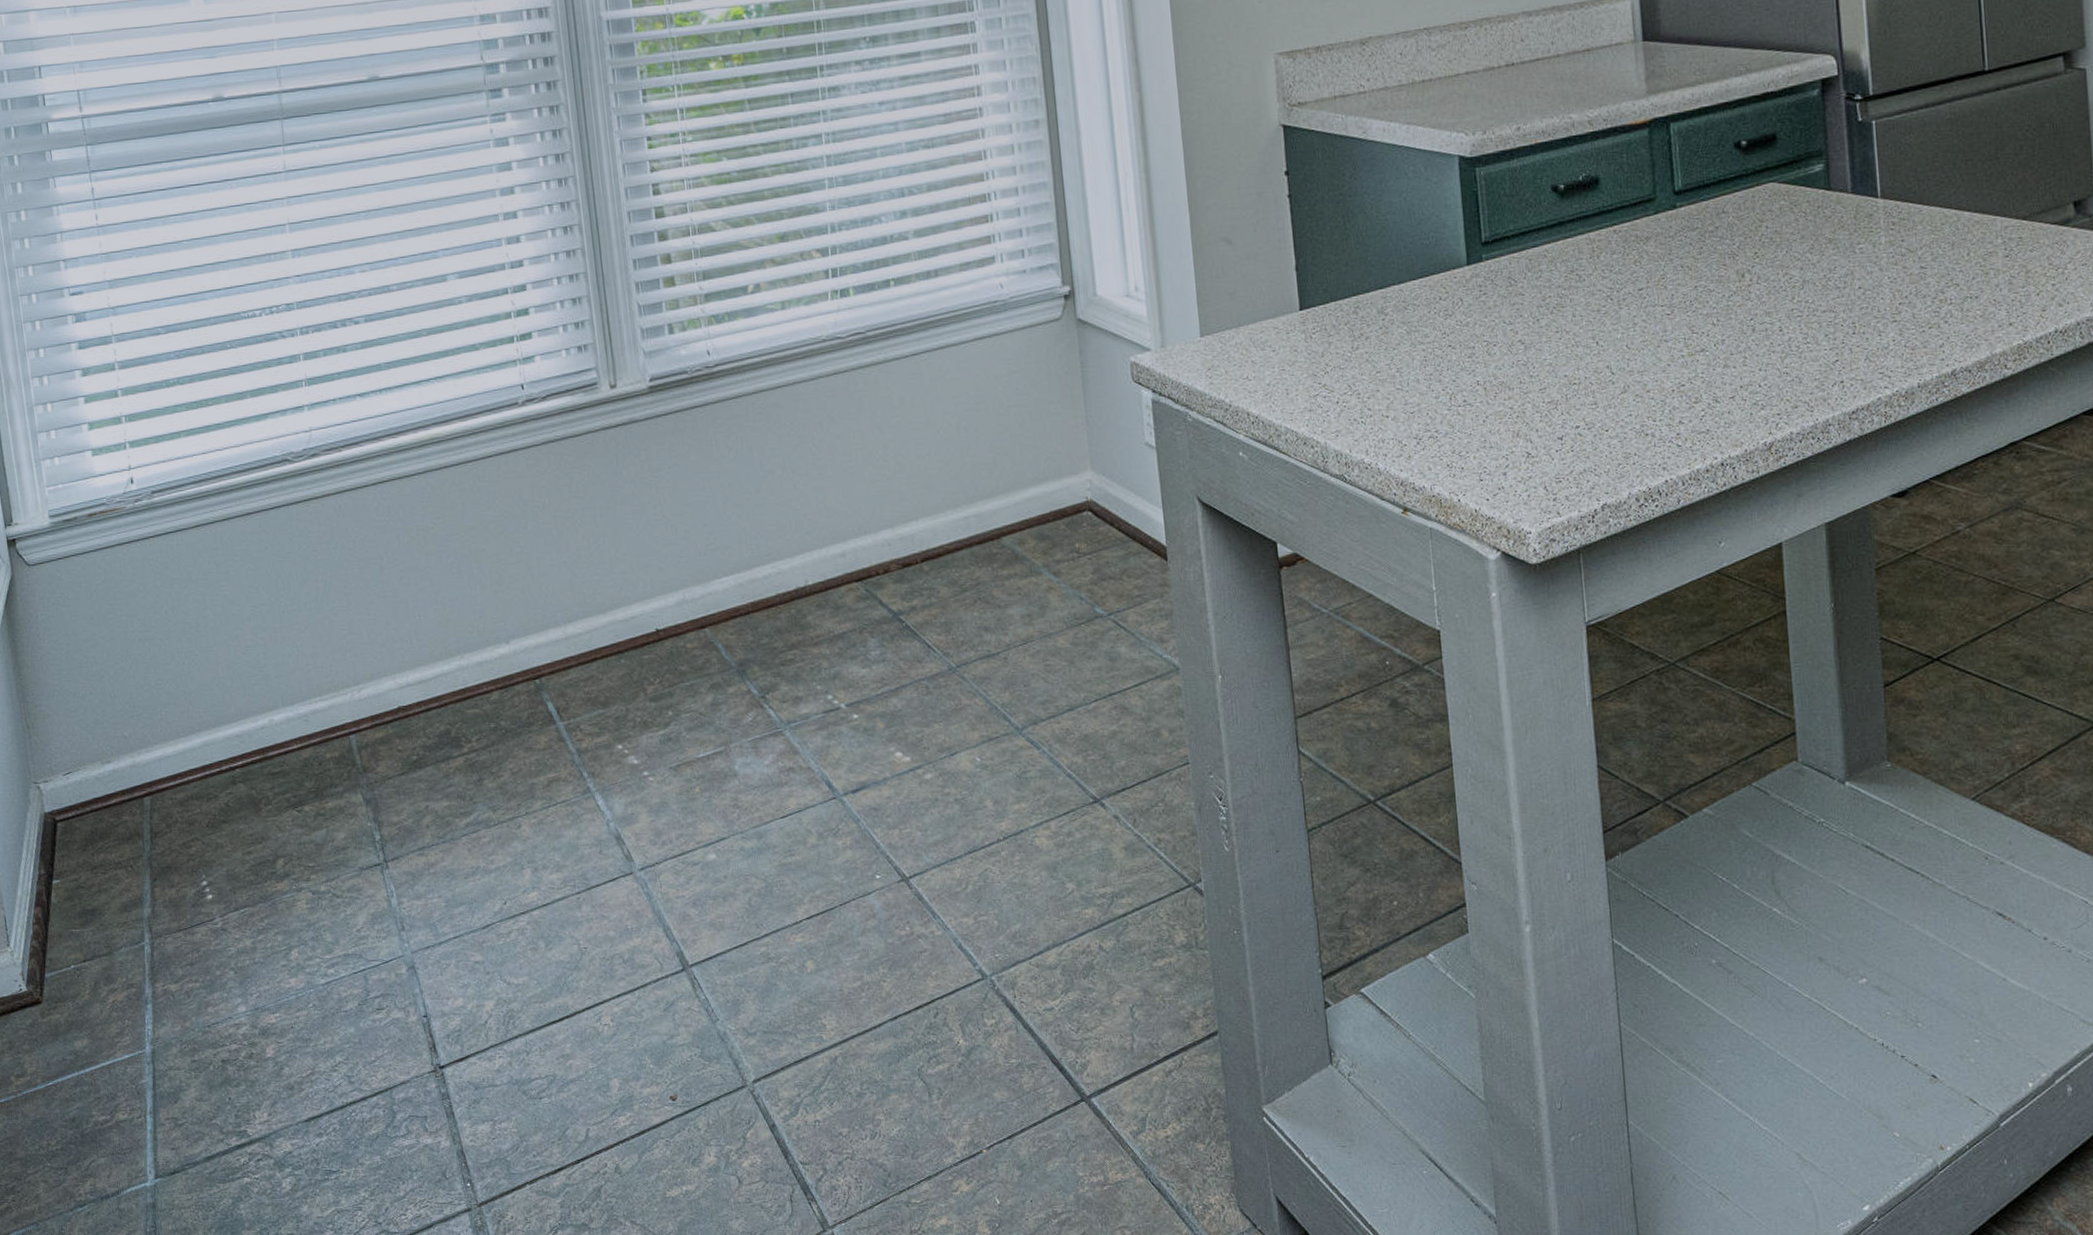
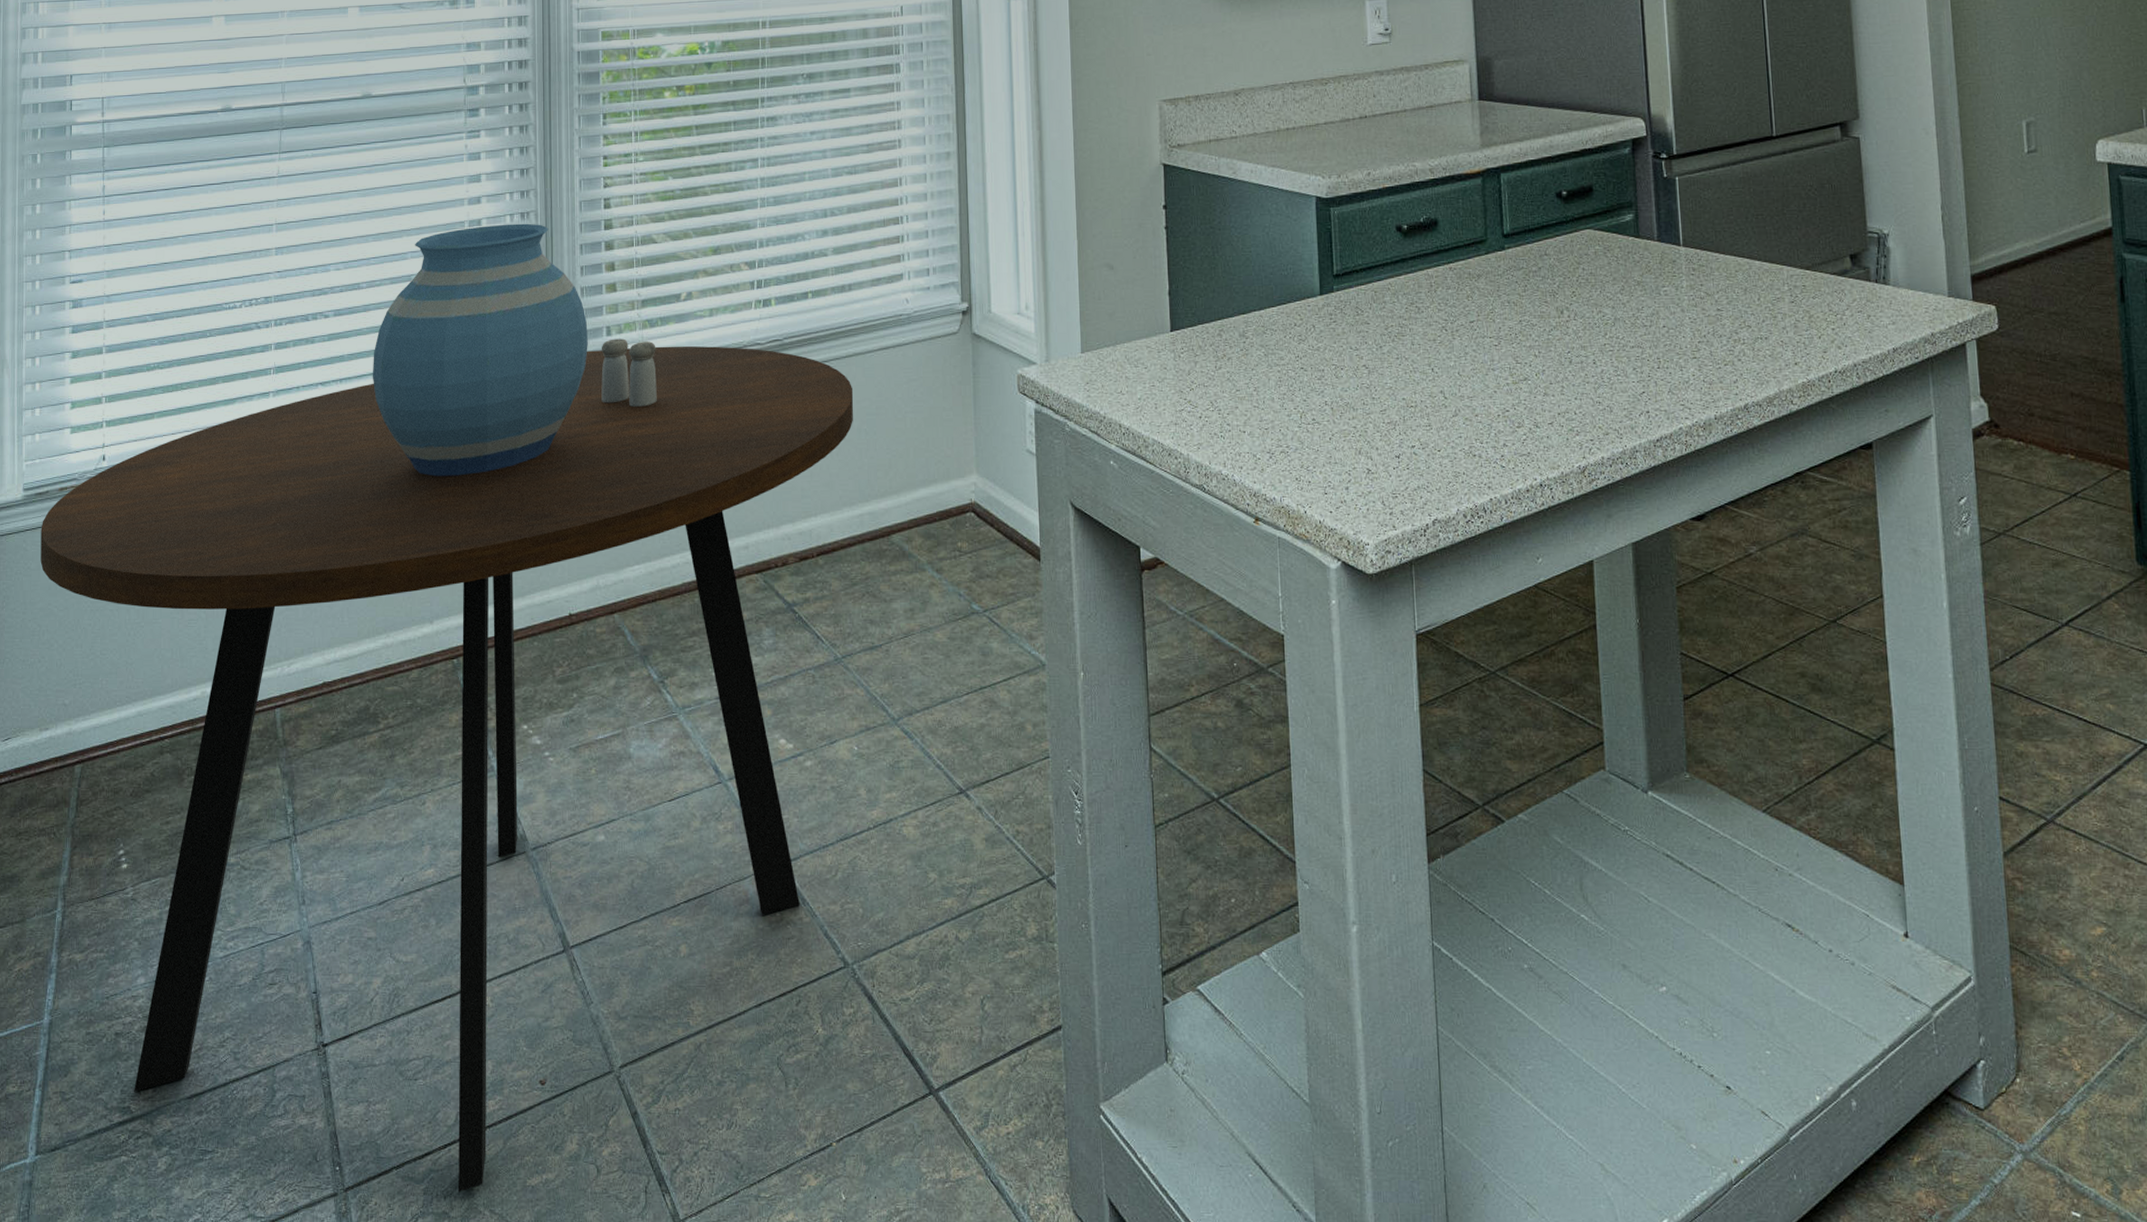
dining table: none [73,341,951,1205] -> present [40,345,854,1193]
vase: none [413,214,650,490] -> present [372,223,588,477]
salt and pepper shaker: none [664,336,731,411] -> present [601,338,657,408]

